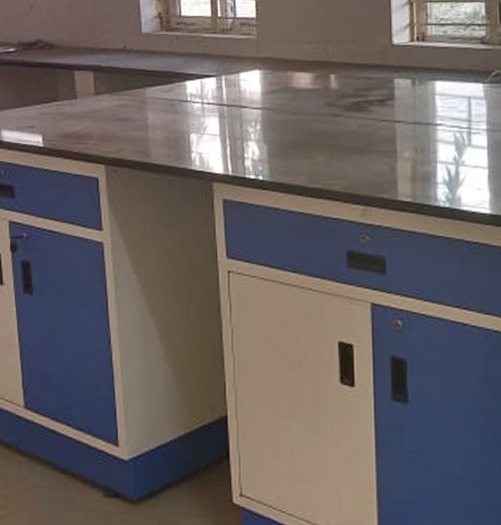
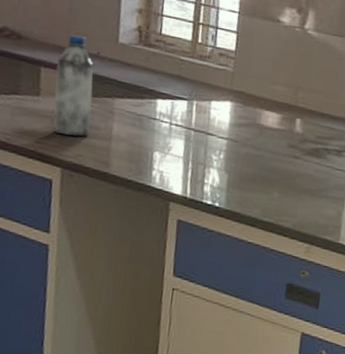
water bottle: none [87,34,126,133] -> present [53,34,94,137]

